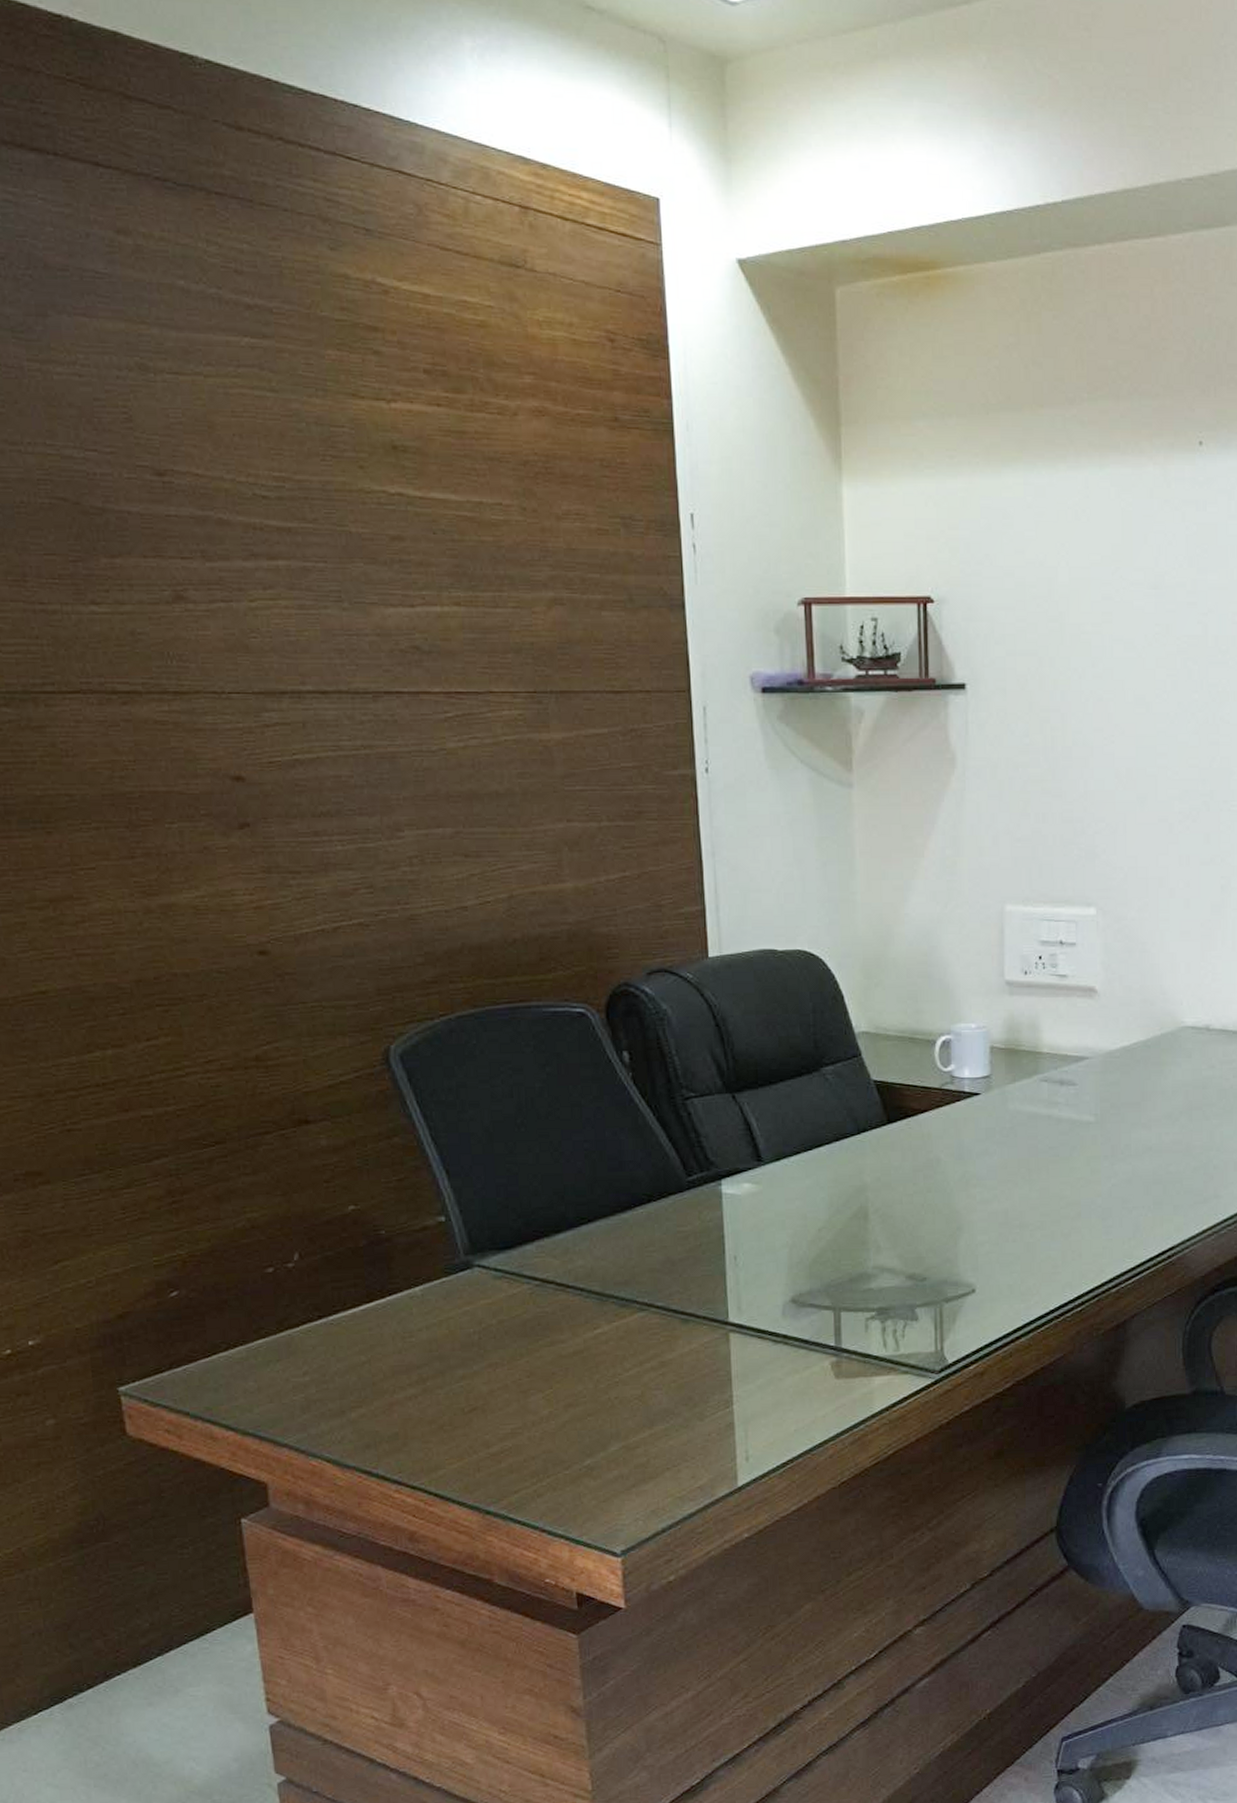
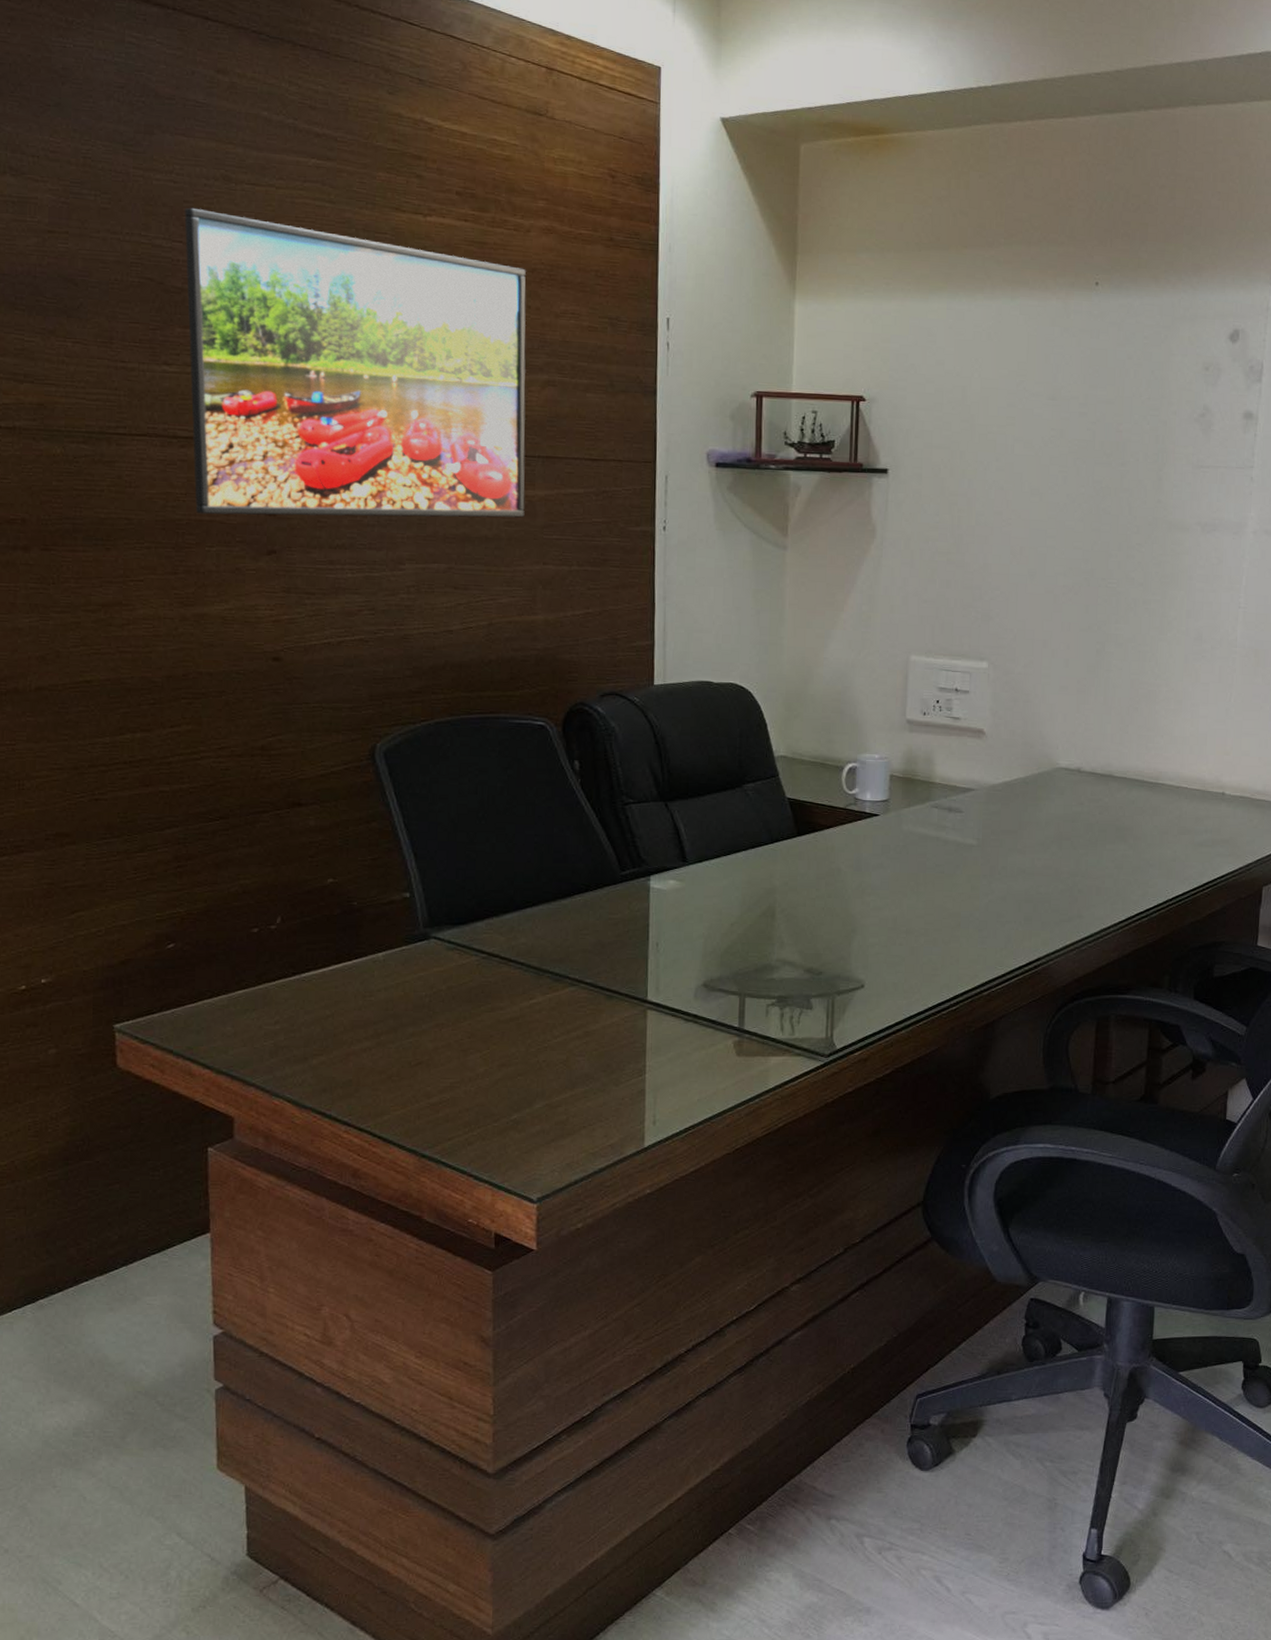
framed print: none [95,406,540,785] -> present [184,207,527,518]

